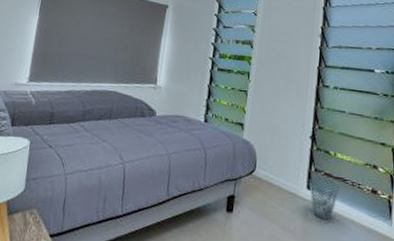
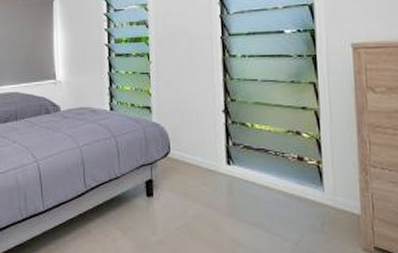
waste basket: present [308,177,340,220] -> none [227,151,263,193]

